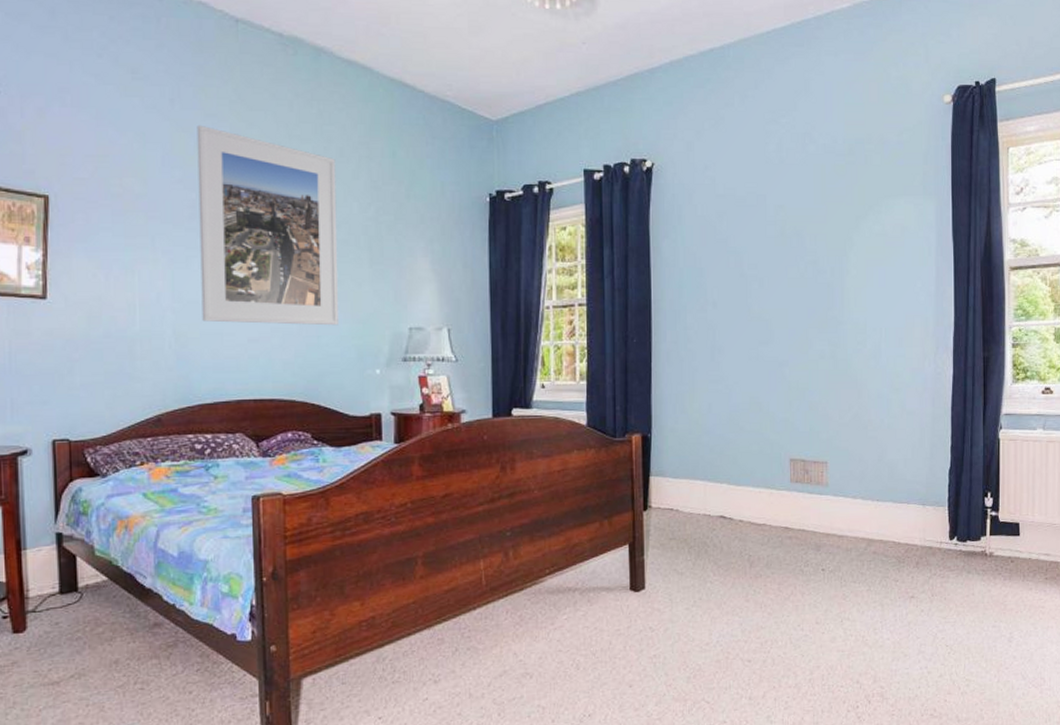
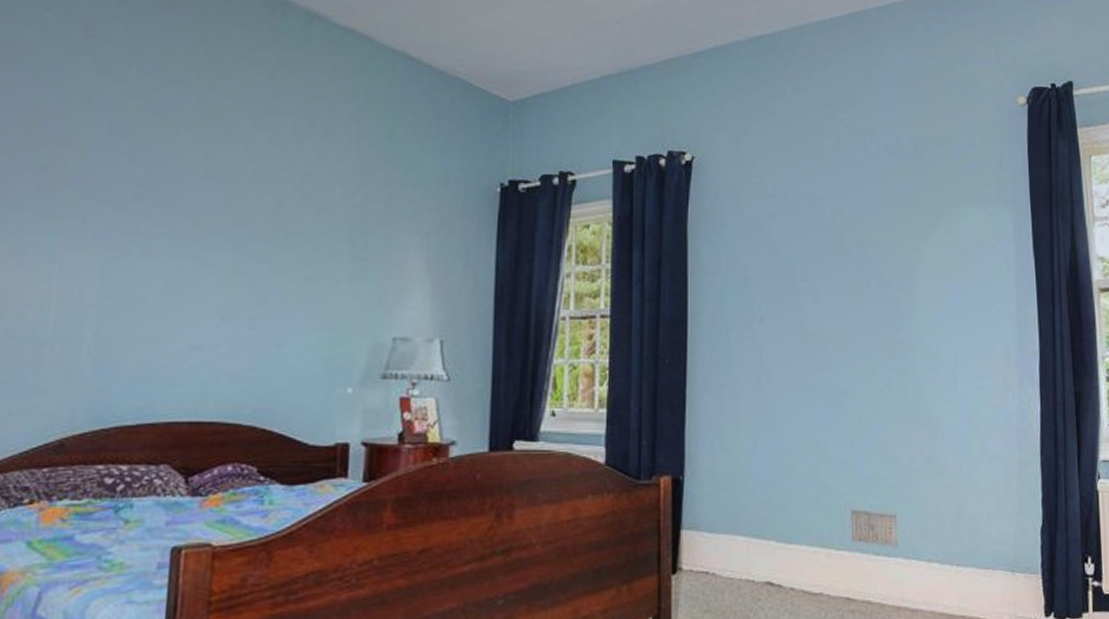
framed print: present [196,124,339,326] -> none [134,91,320,333]

